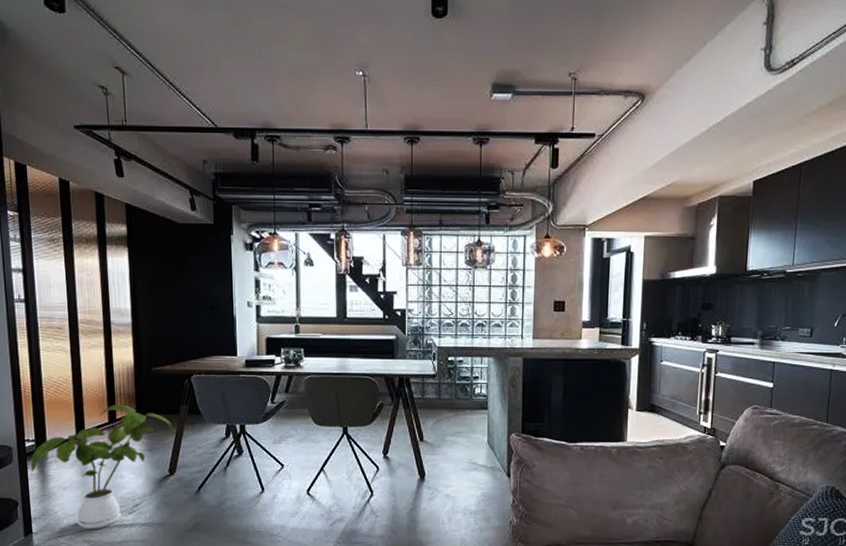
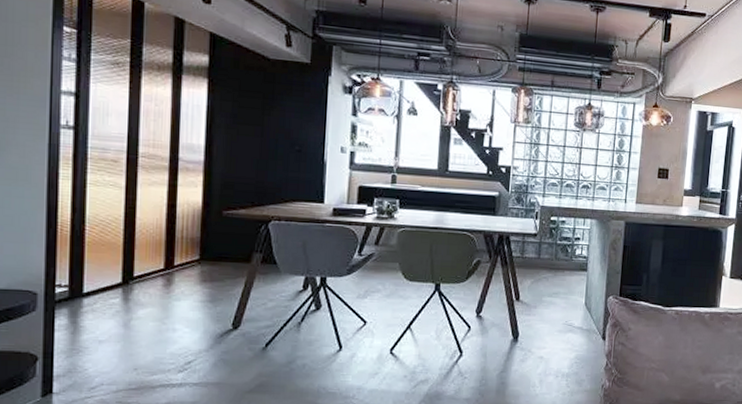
house plant: present [30,404,175,530] -> none [59,249,243,390]

